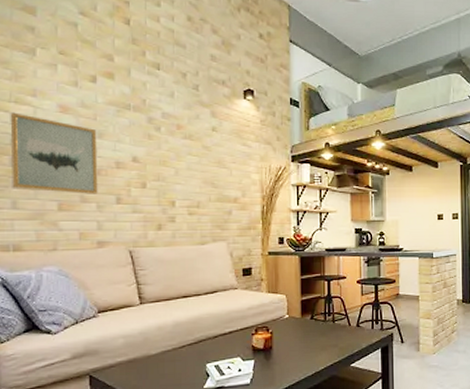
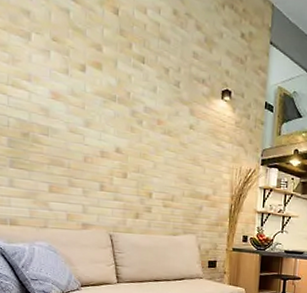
wall art: present [10,112,98,194] -> none [7,95,85,180]

